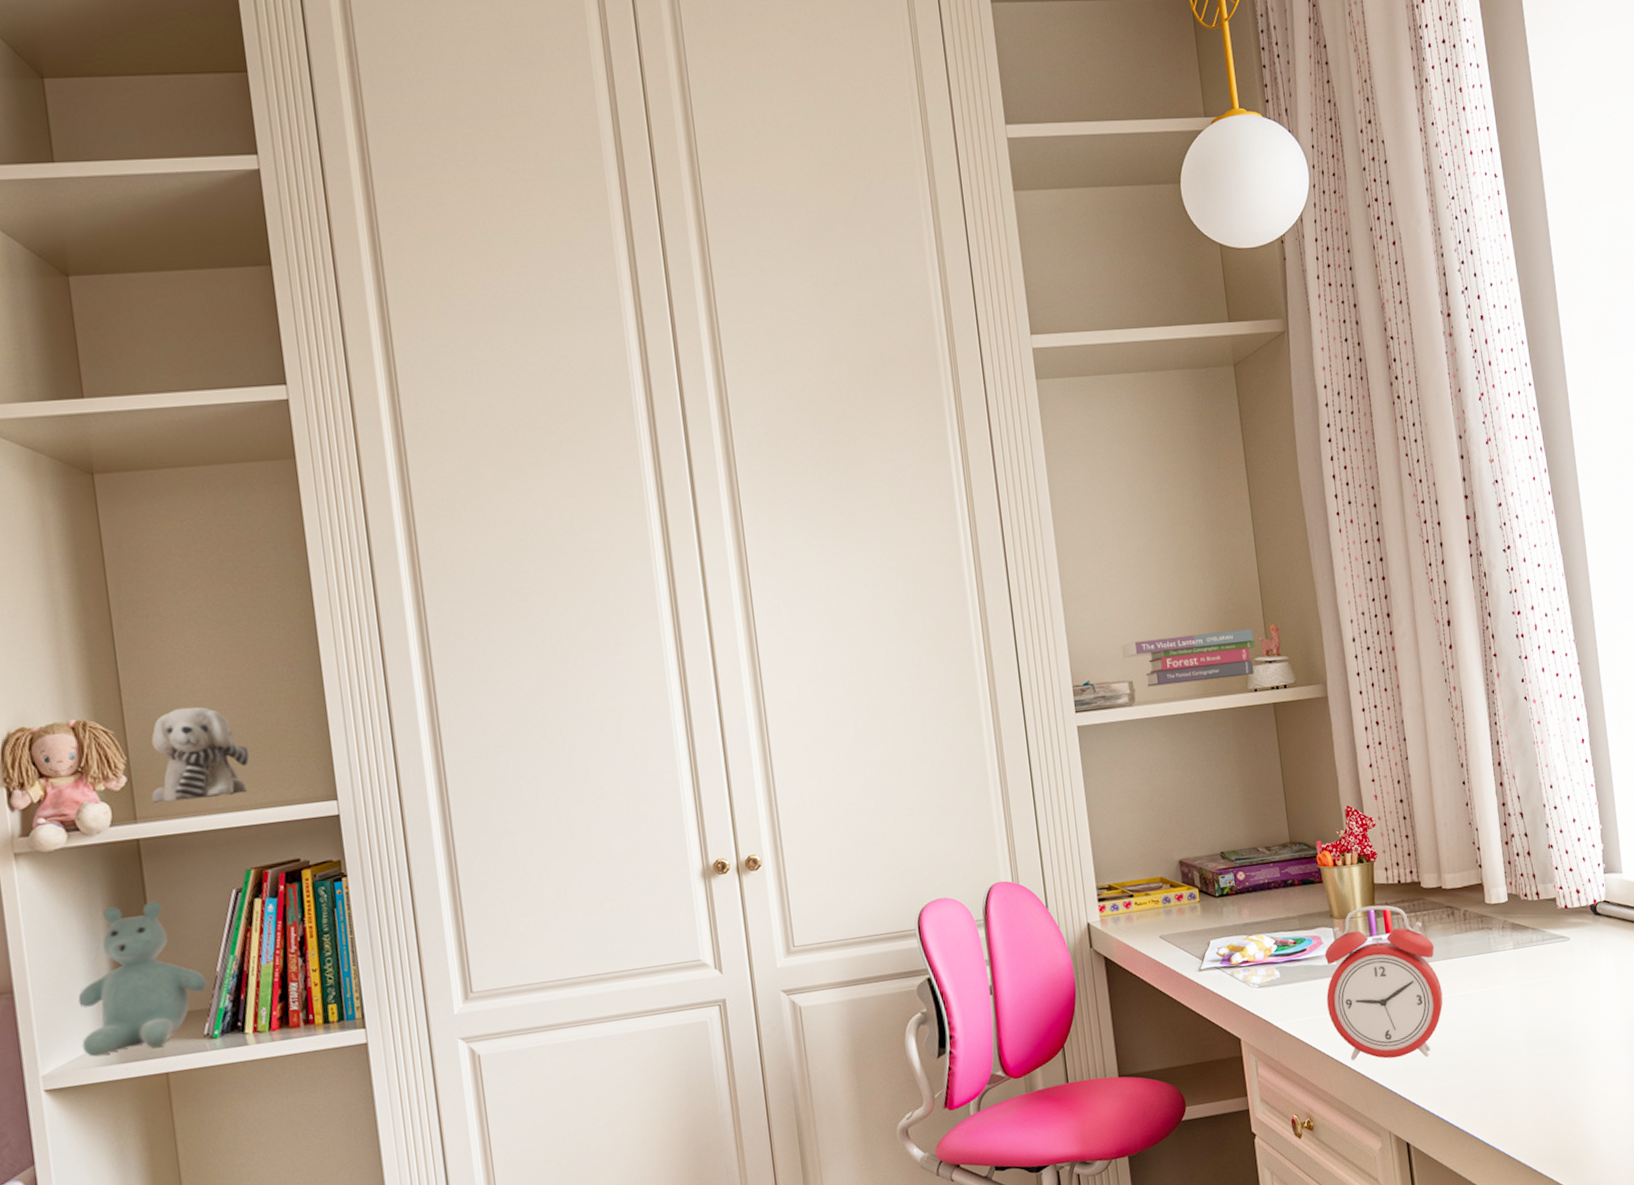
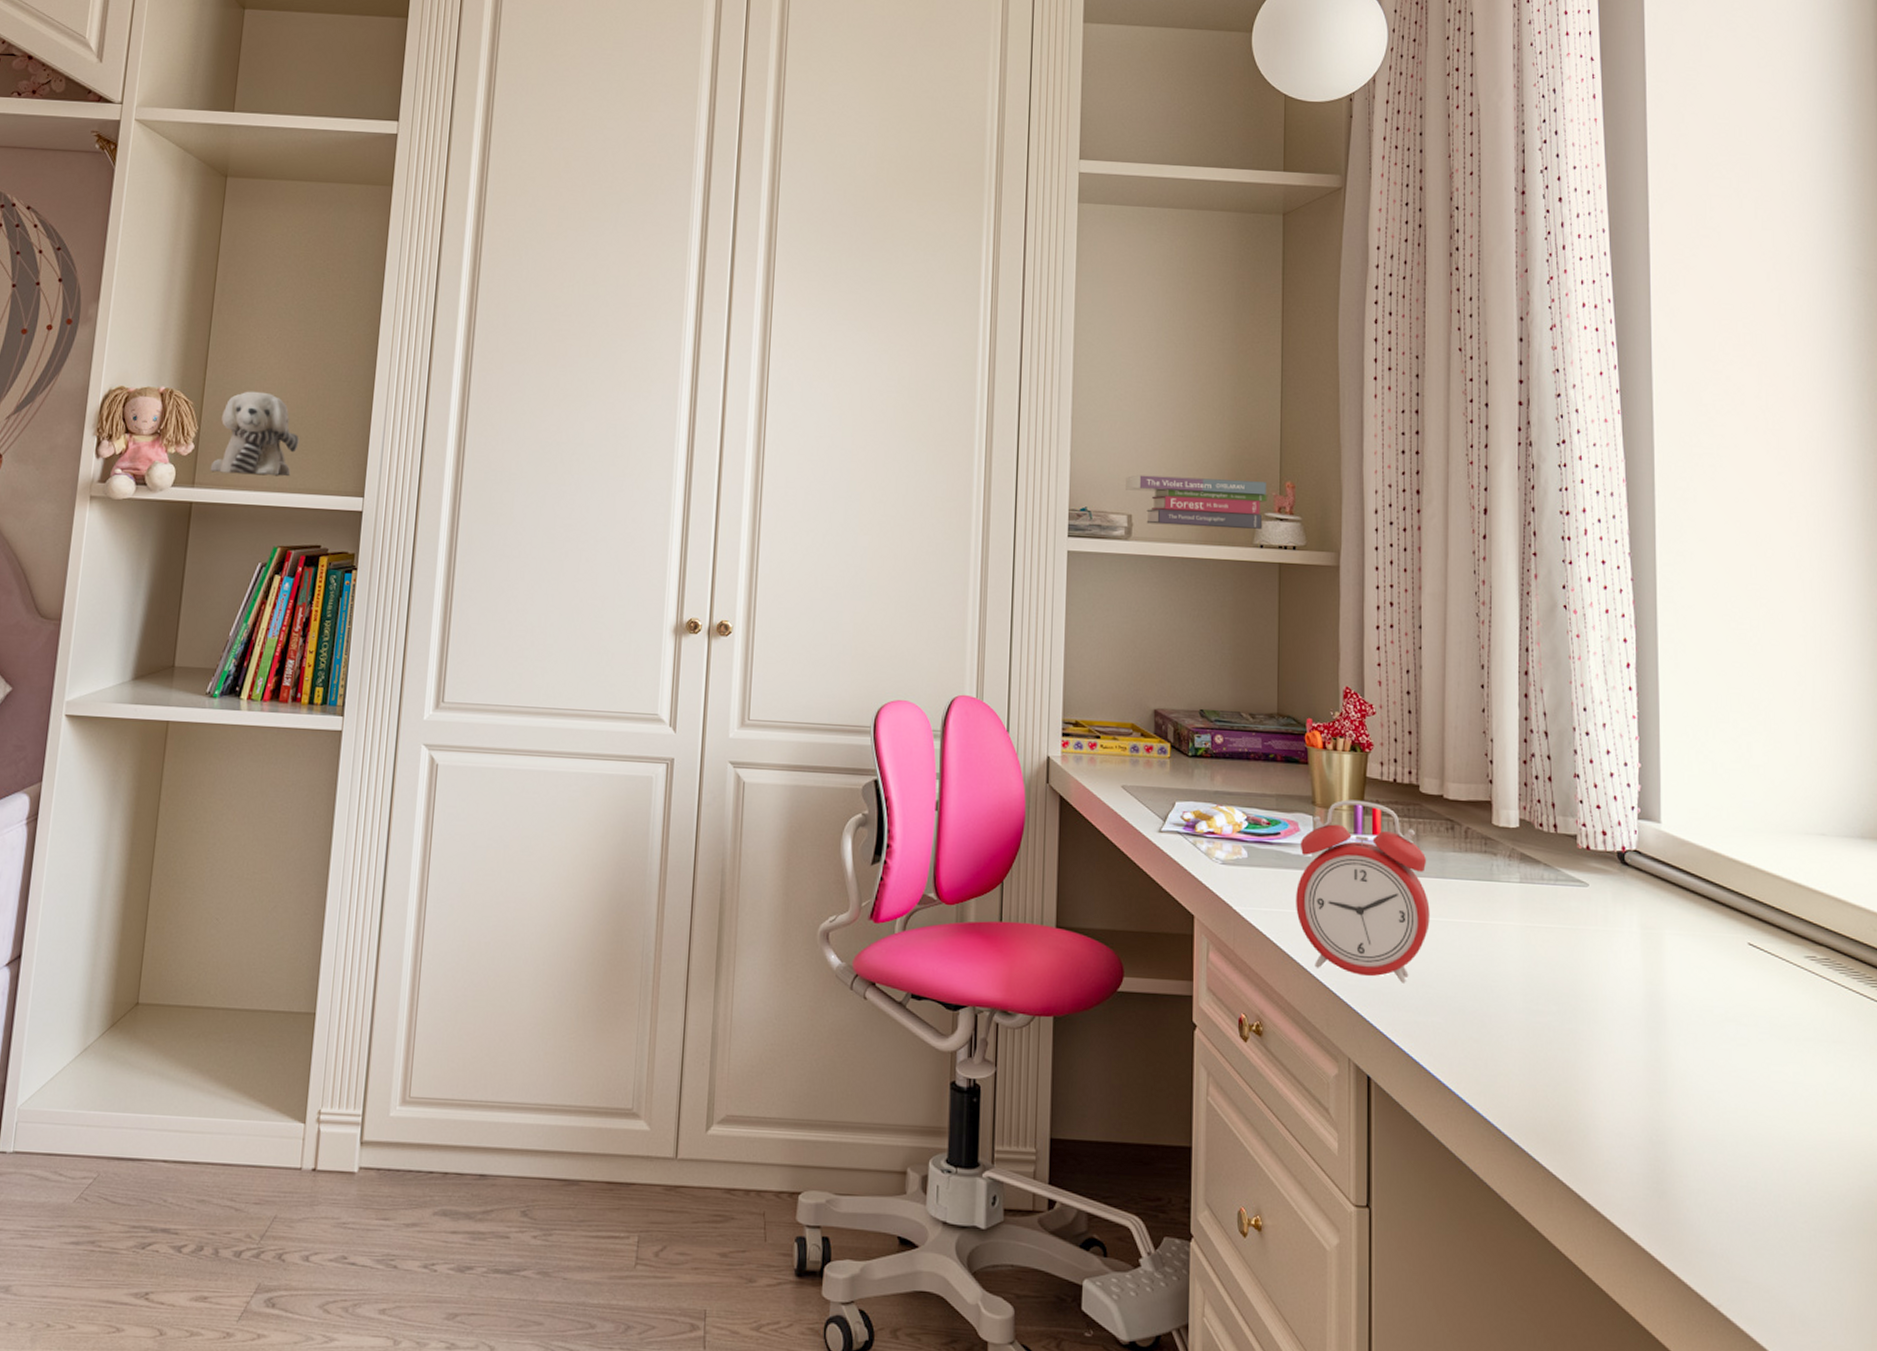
stuffed bear: present [78,900,207,1057] -> none [104,558,219,696]

